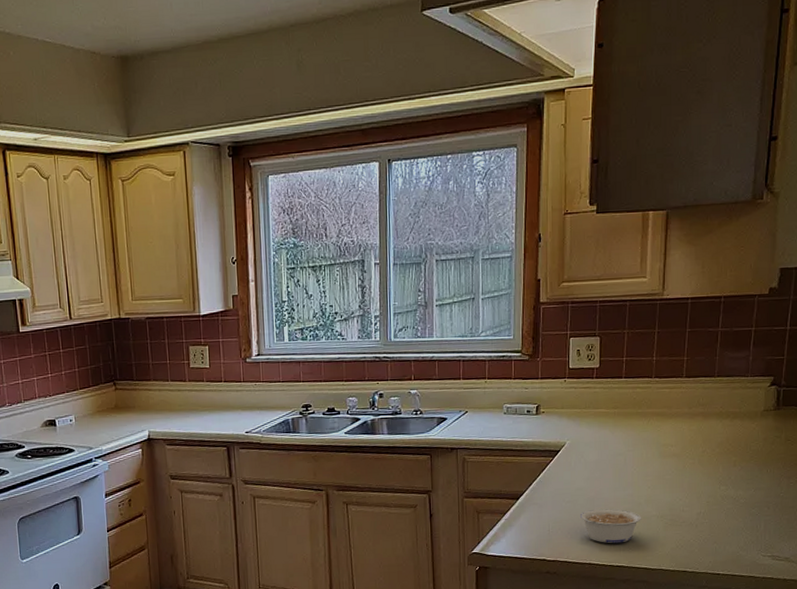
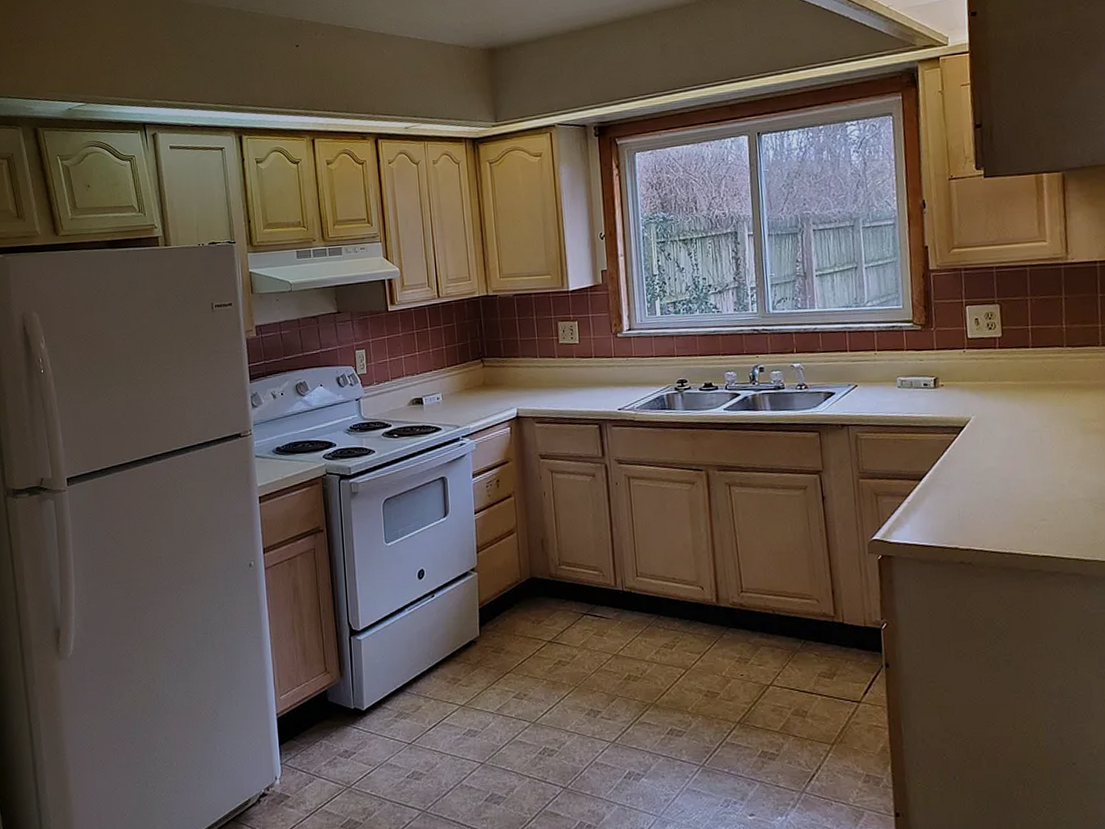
legume: present [579,509,642,544] -> none [993,491,1067,531]

